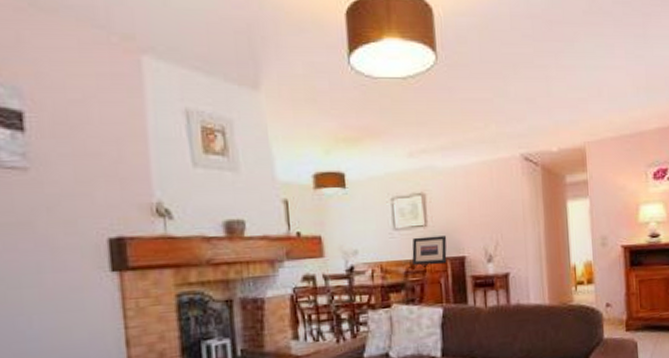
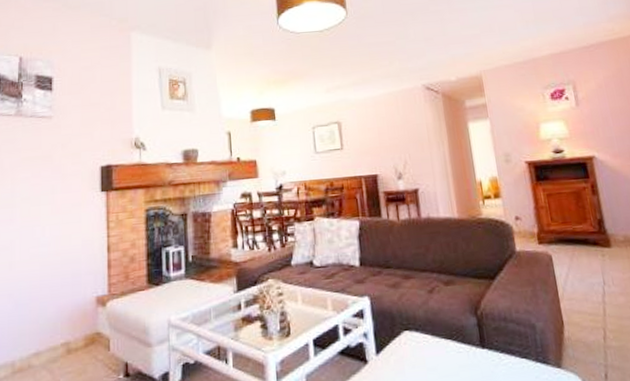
picture frame: present [412,235,447,265] -> none [330,157,362,183]

